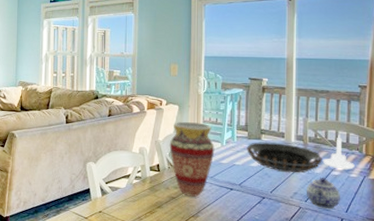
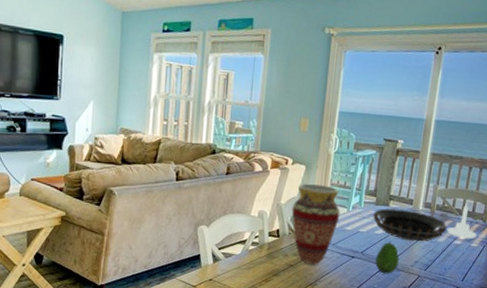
fruit: none [254,174,278,206] -> present [375,242,399,274]
teapot: present [307,178,340,209] -> none [427,247,459,277]

